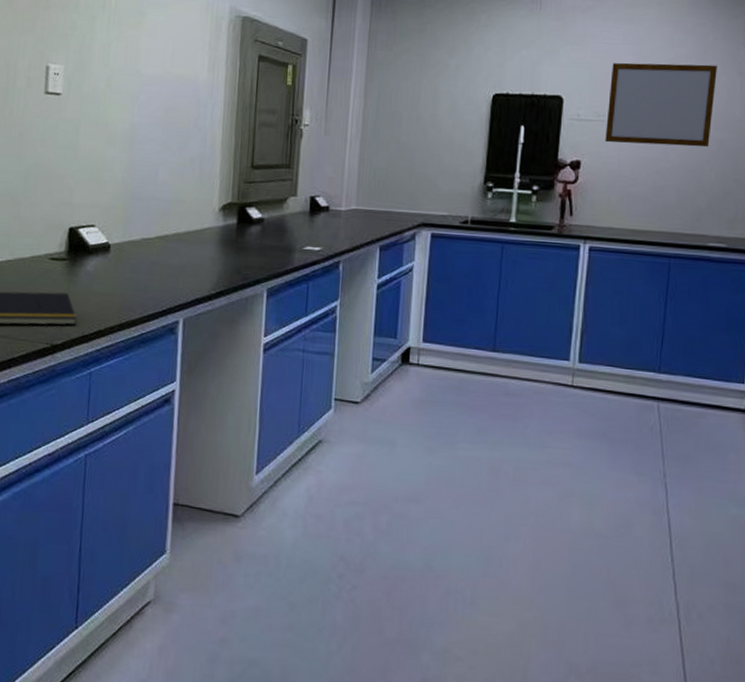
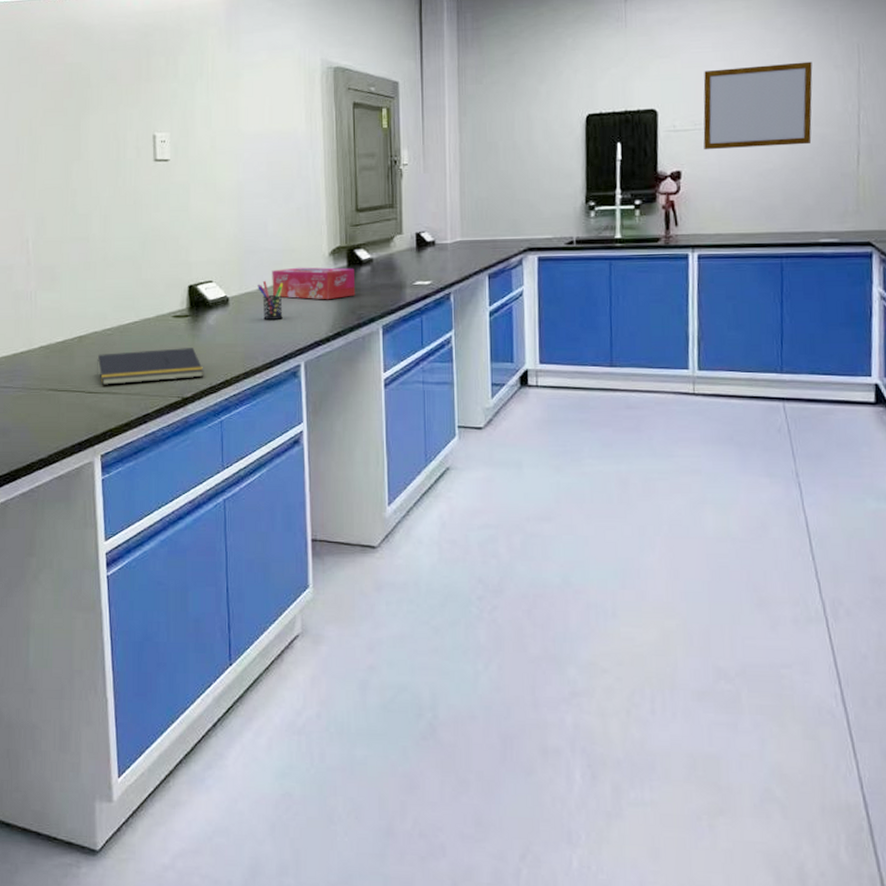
pen holder: none [142,230,169,272] -> present [258,280,284,320]
tissue box: none [156,219,244,257] -> present [272,267,356,300]

